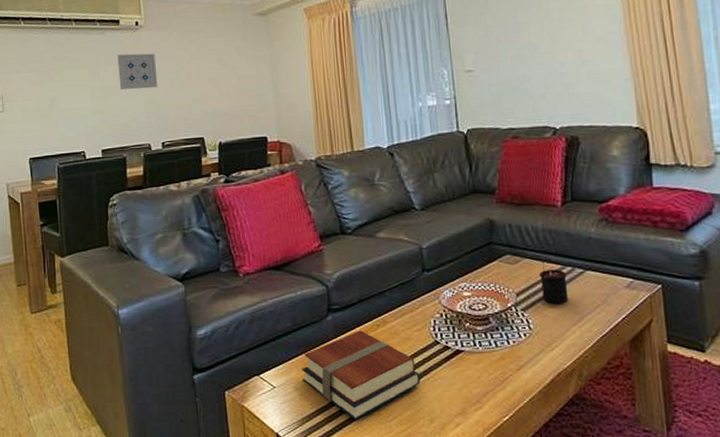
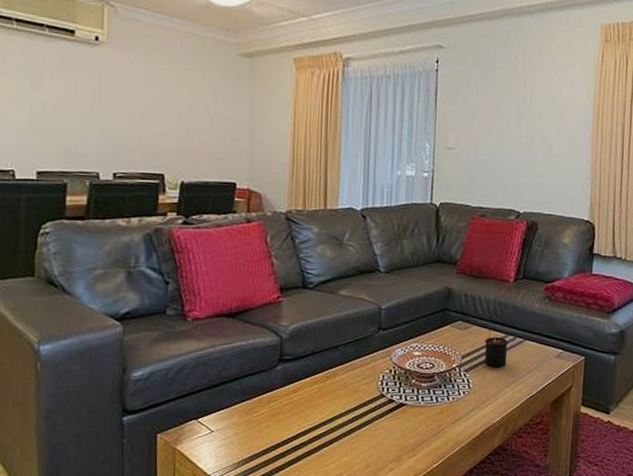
wall art: present [117,53,158,90] -> none [67,69,116,113]
books: present [302,330,420,420] -> none [243,381,362,464]

